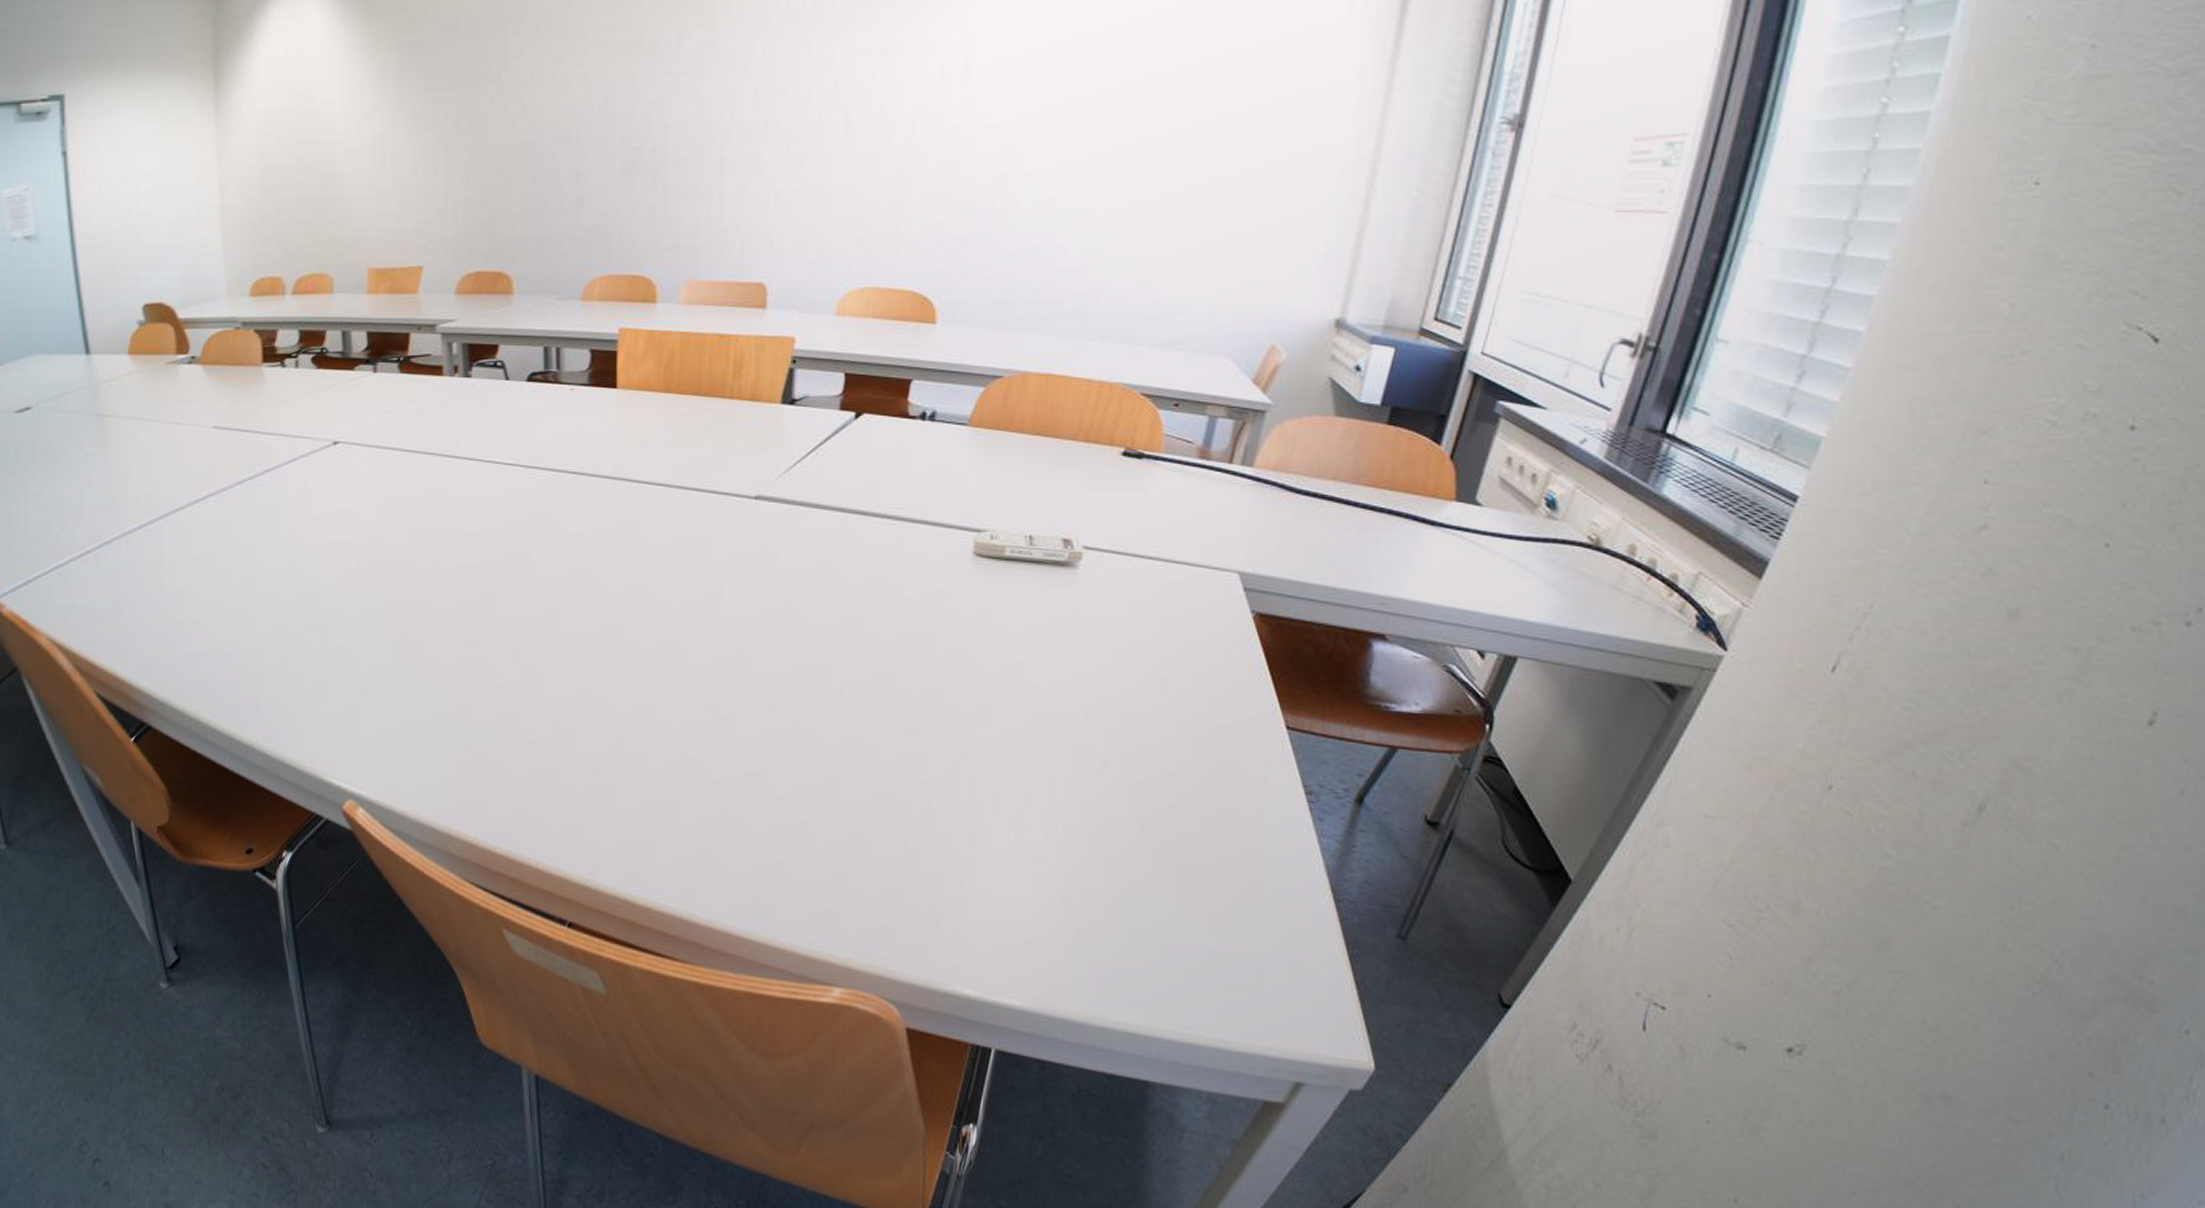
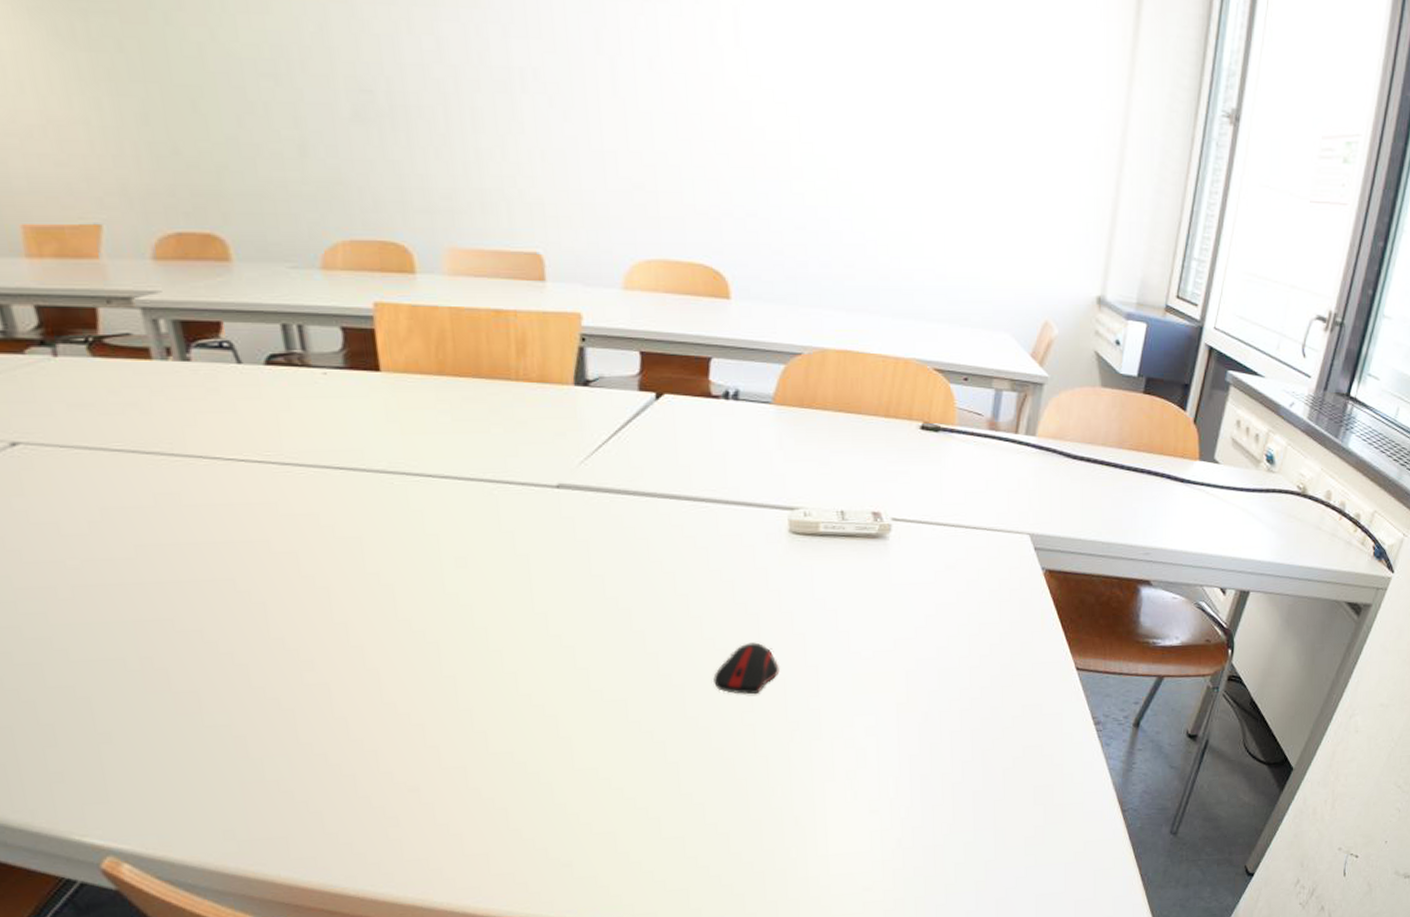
computer mouse: none [883,663,951,718] -> present [713,642,780,695]

